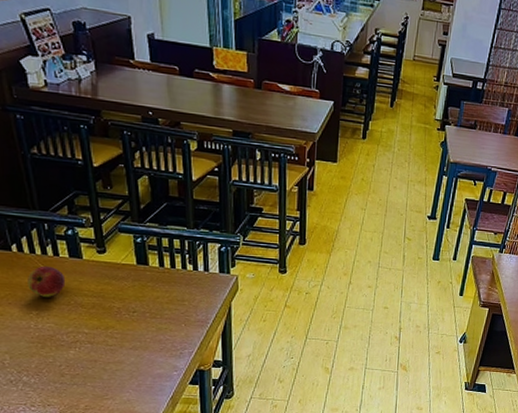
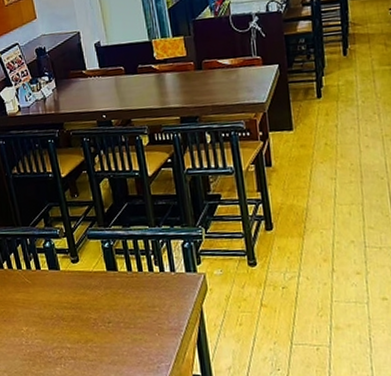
apple: present [28,265,66,297] -> none [17,280,48,312]

